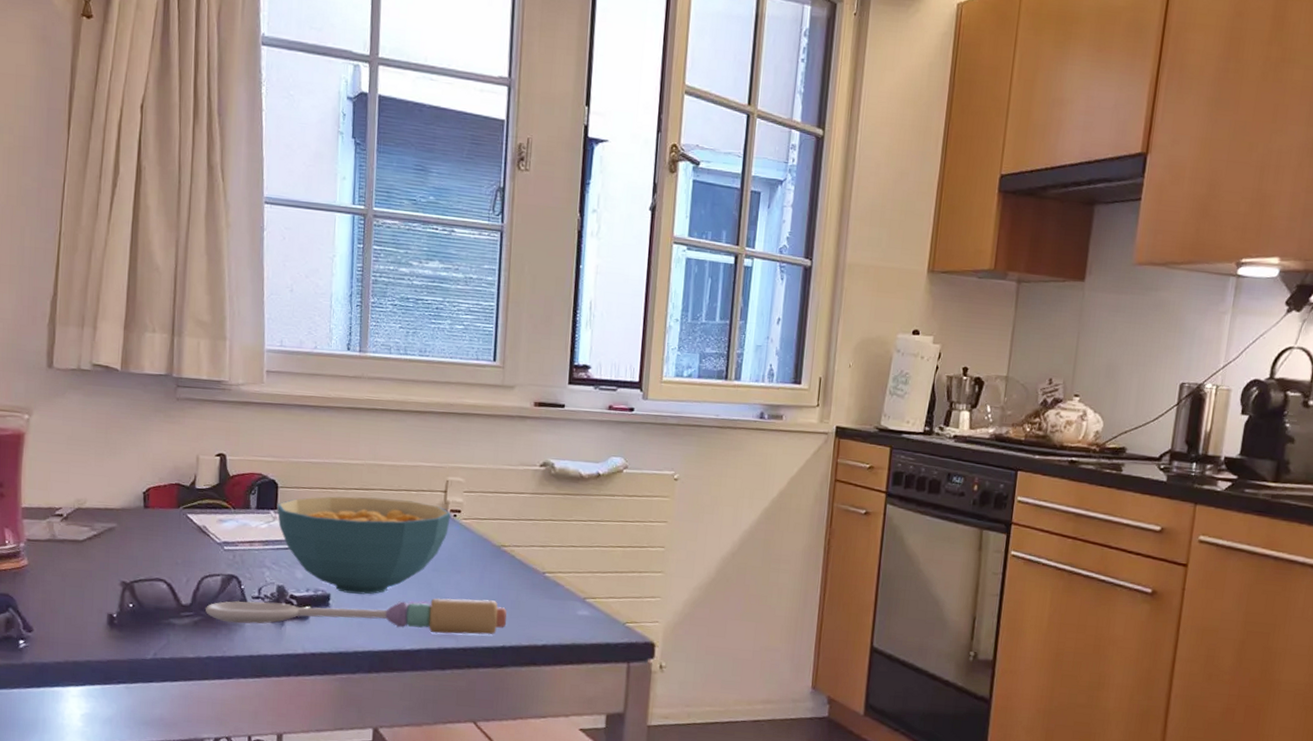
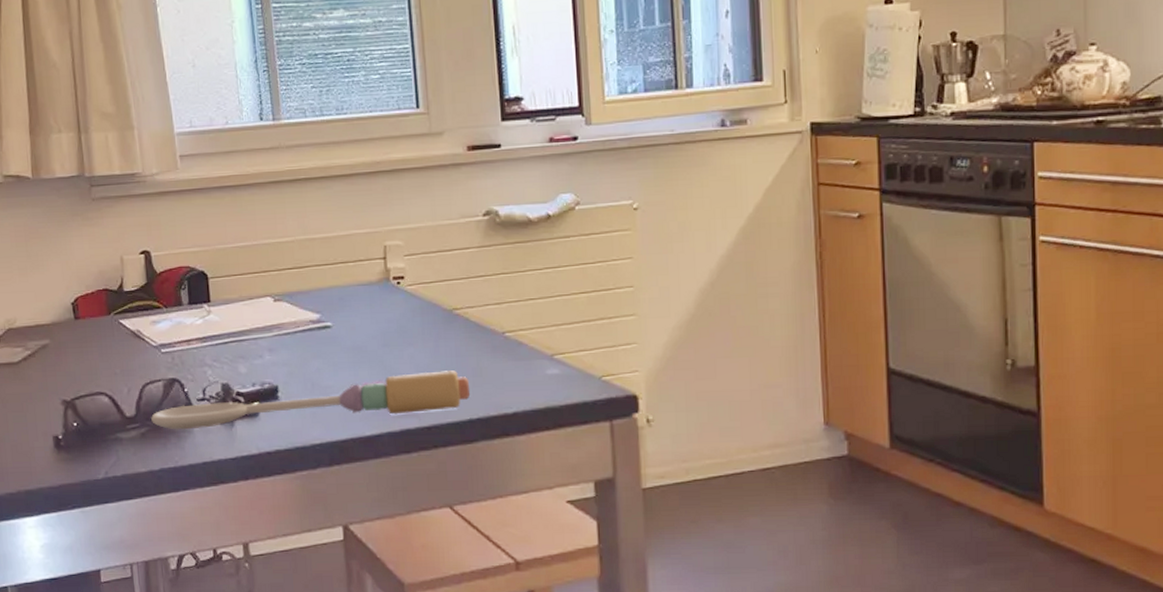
cereal bowl: present [277,496,451,595] -> none [209,273,394,382]

